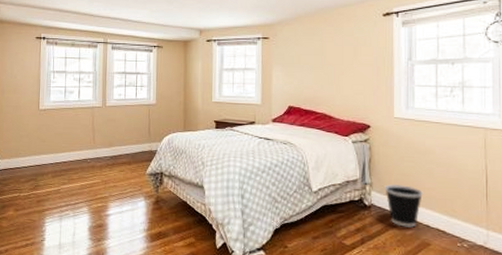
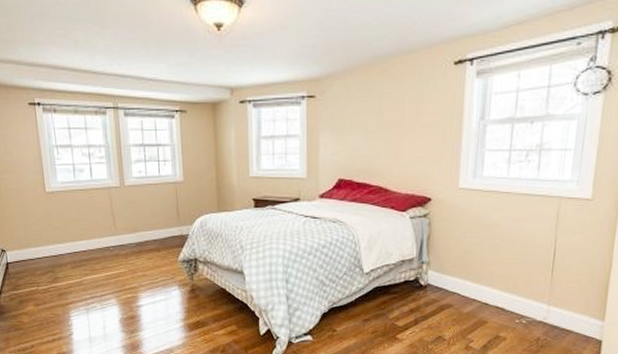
wastebasket: present [385,183,423,228] -> none [443,261,484,306]

